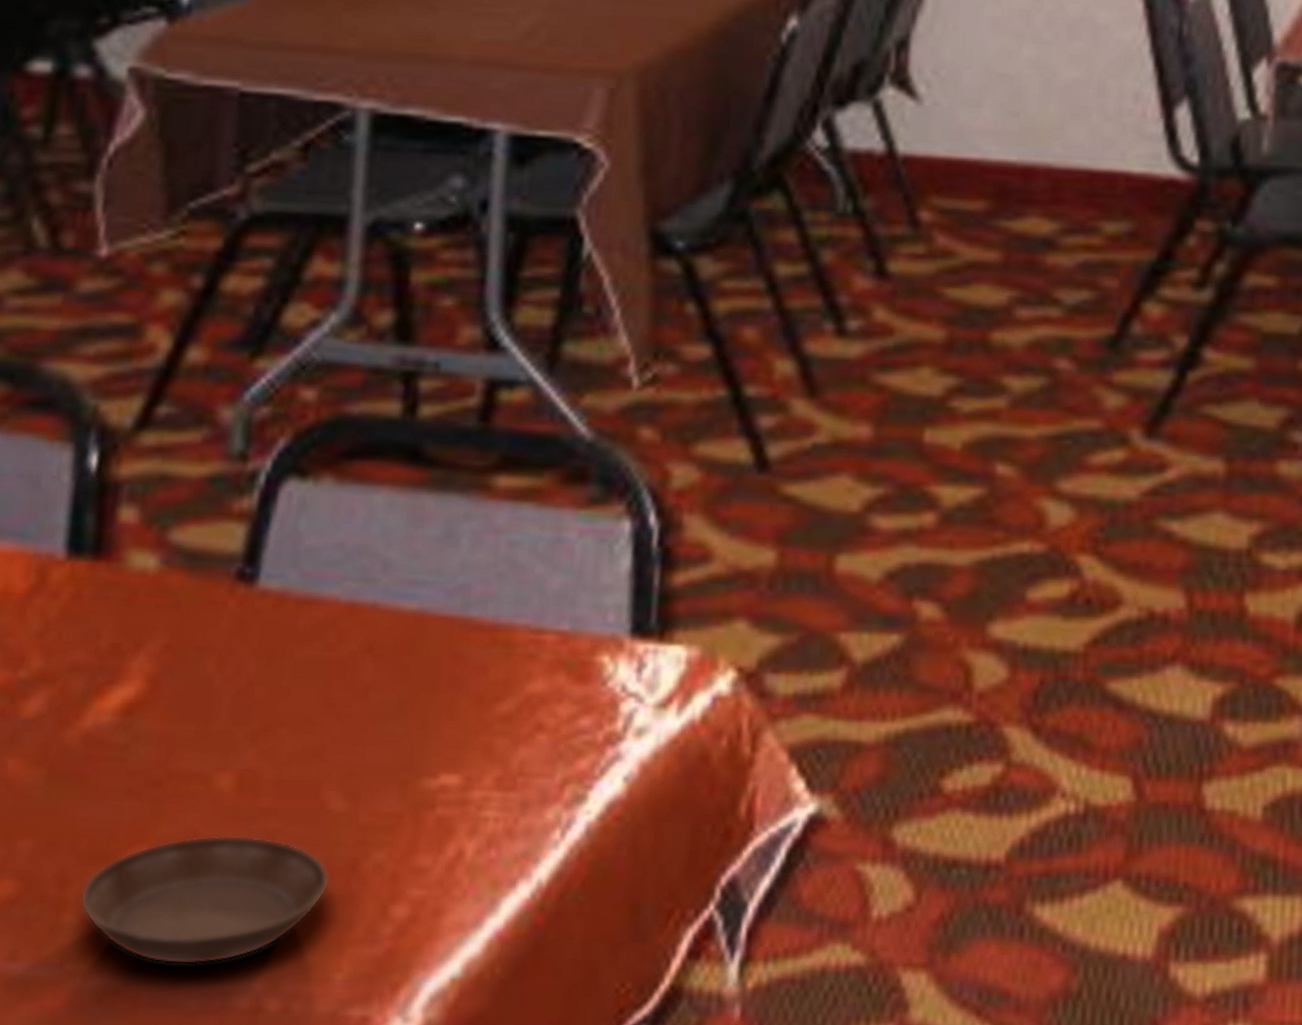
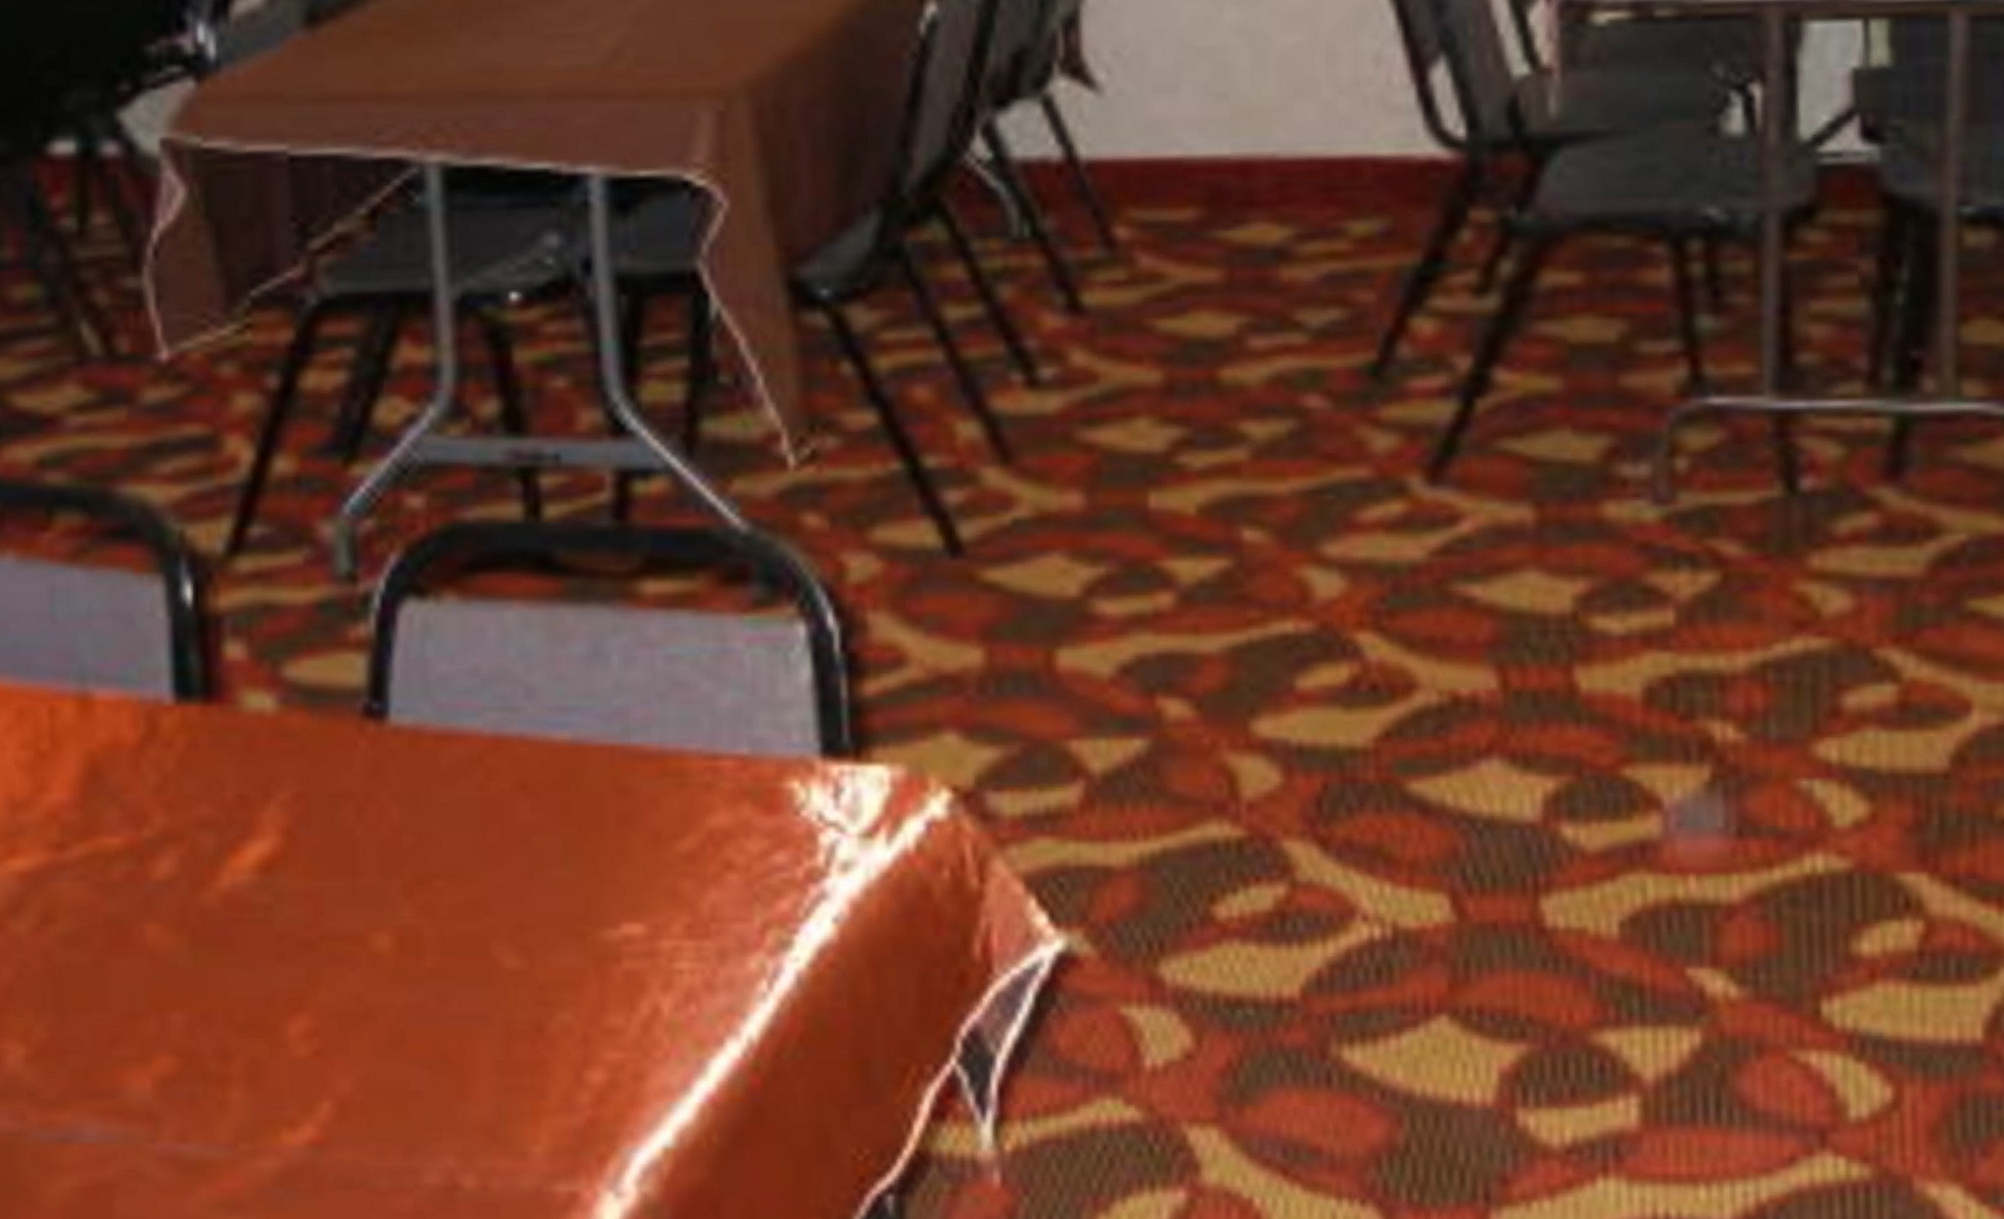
saucer: present [79,834,330,965] -> none [244,999,515,1141]

